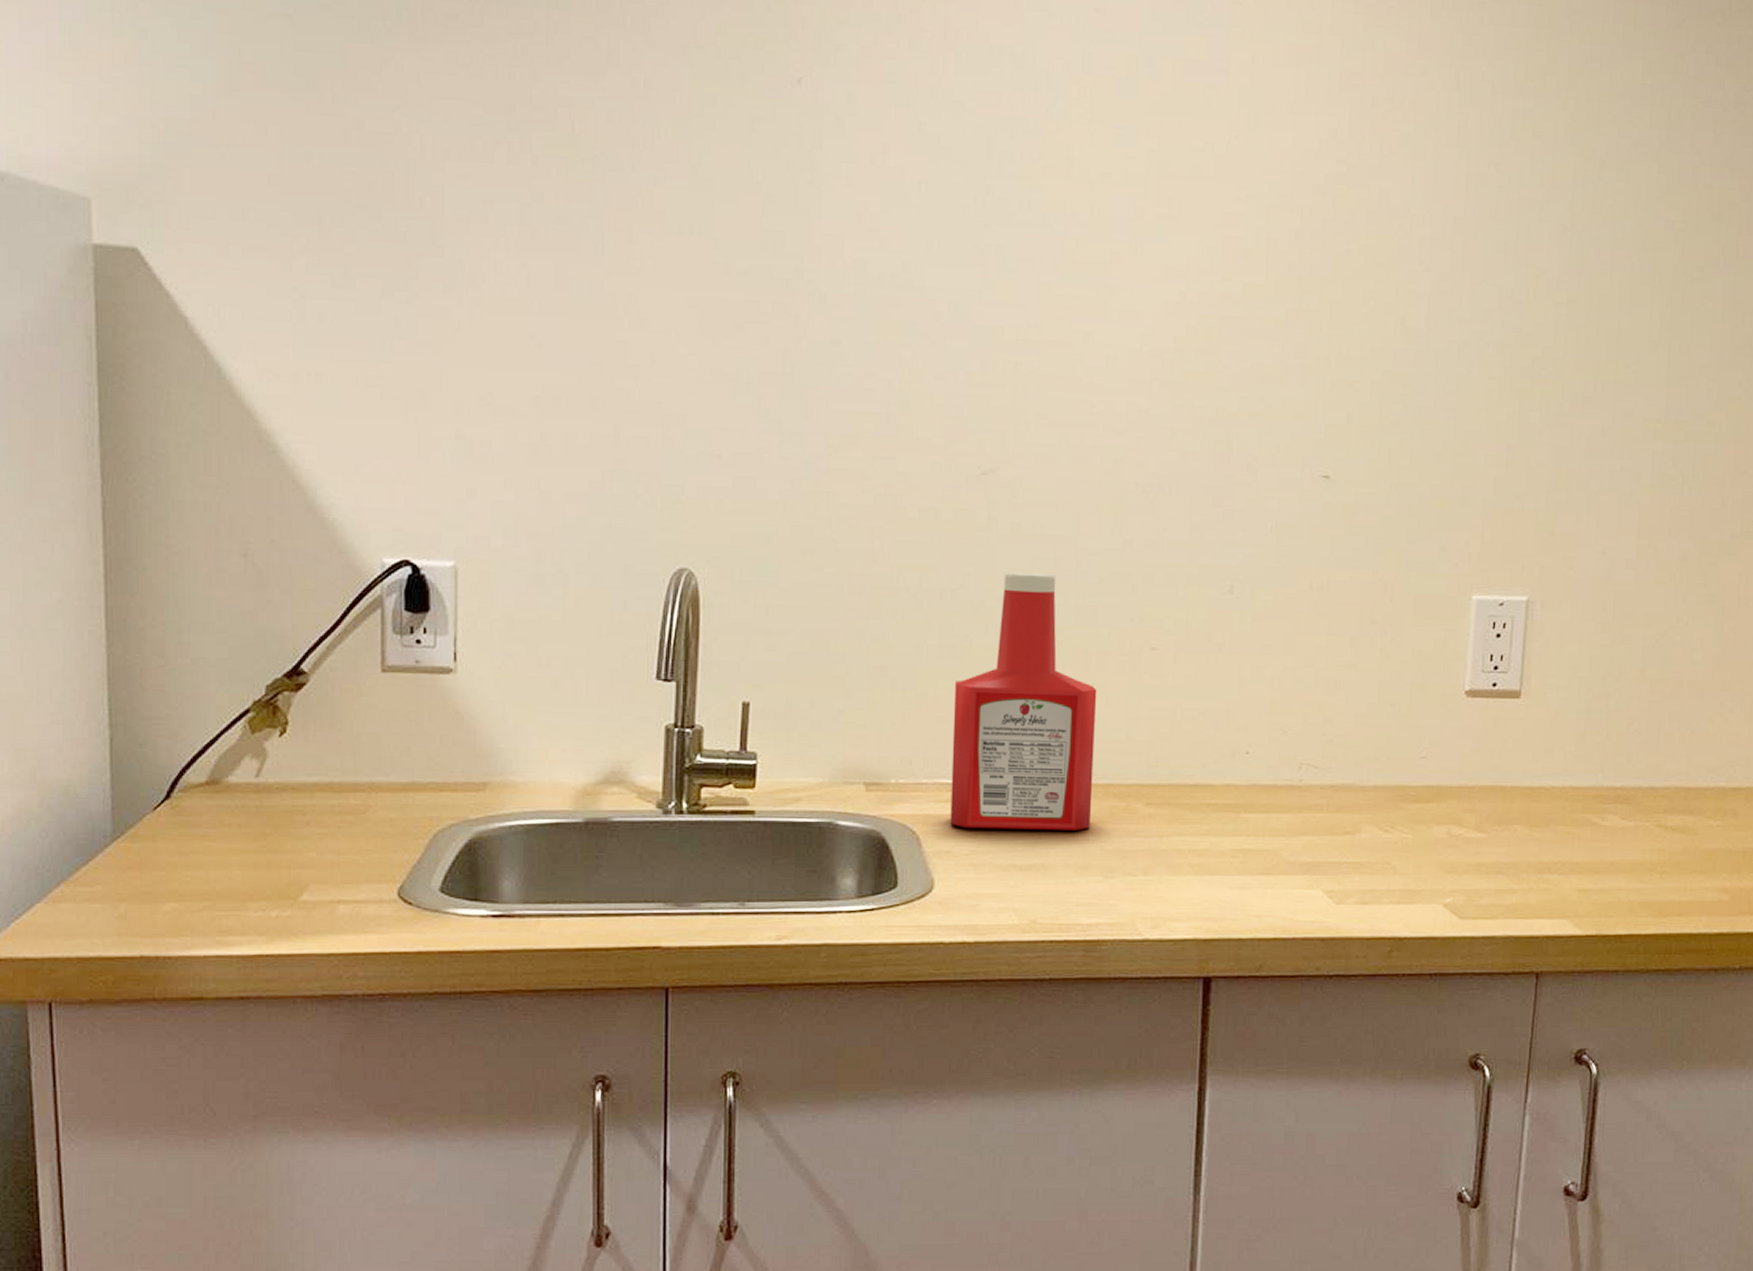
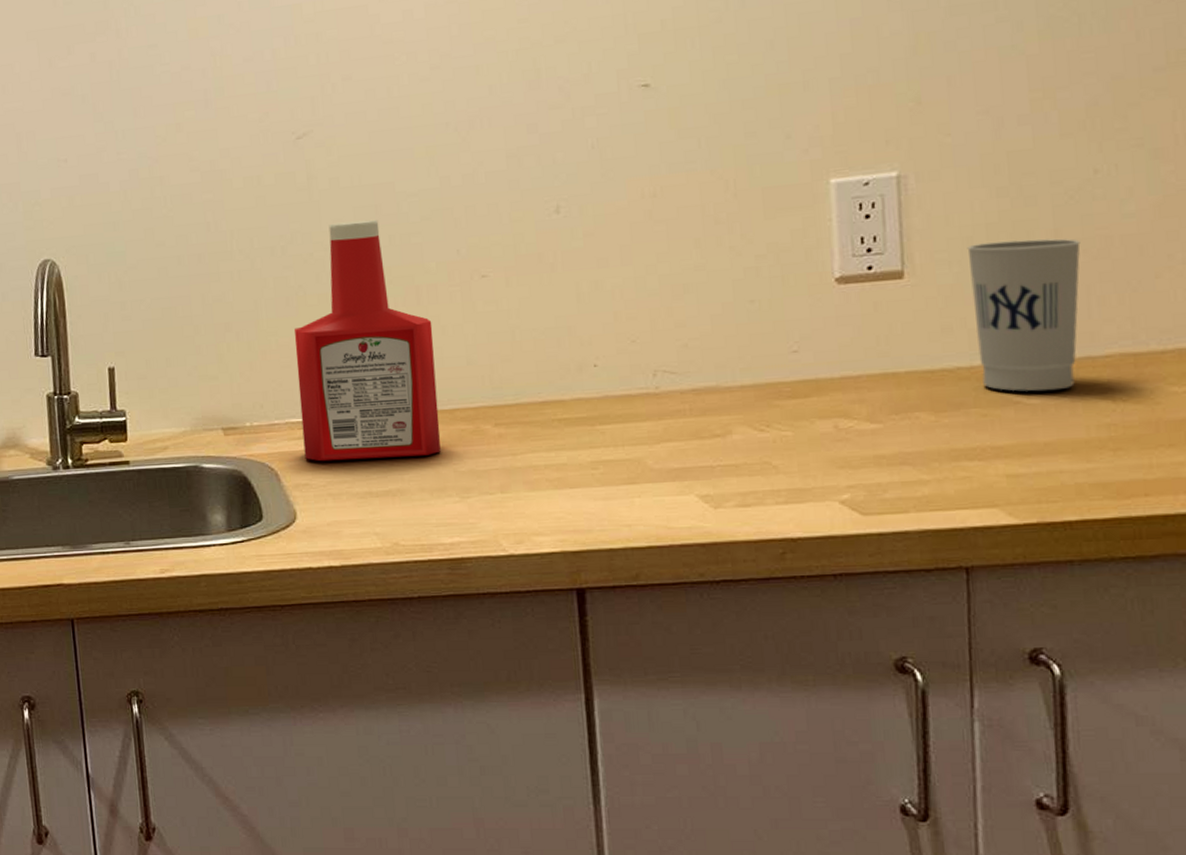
cup: none [1570,673,1659,815] -> present [967,238,1081,392]

